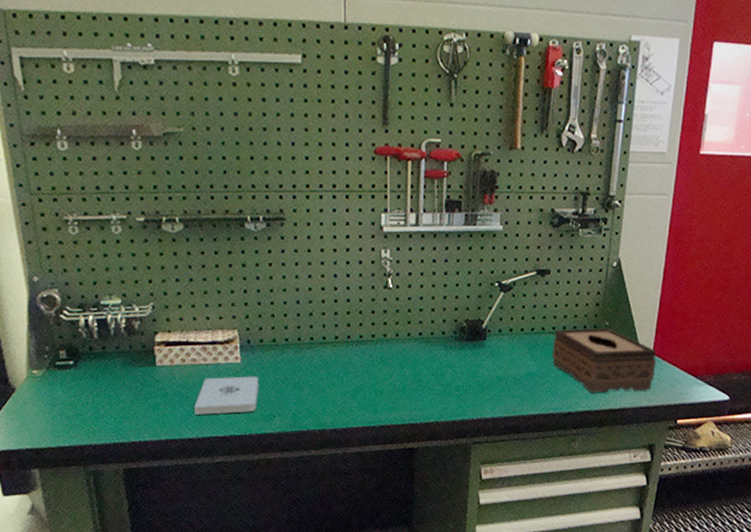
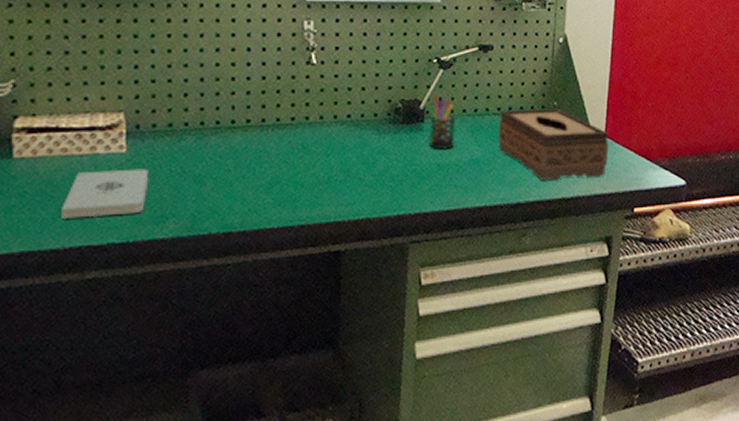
pen holder: none [488,315,514,364] -> present [426,94,456,149]

